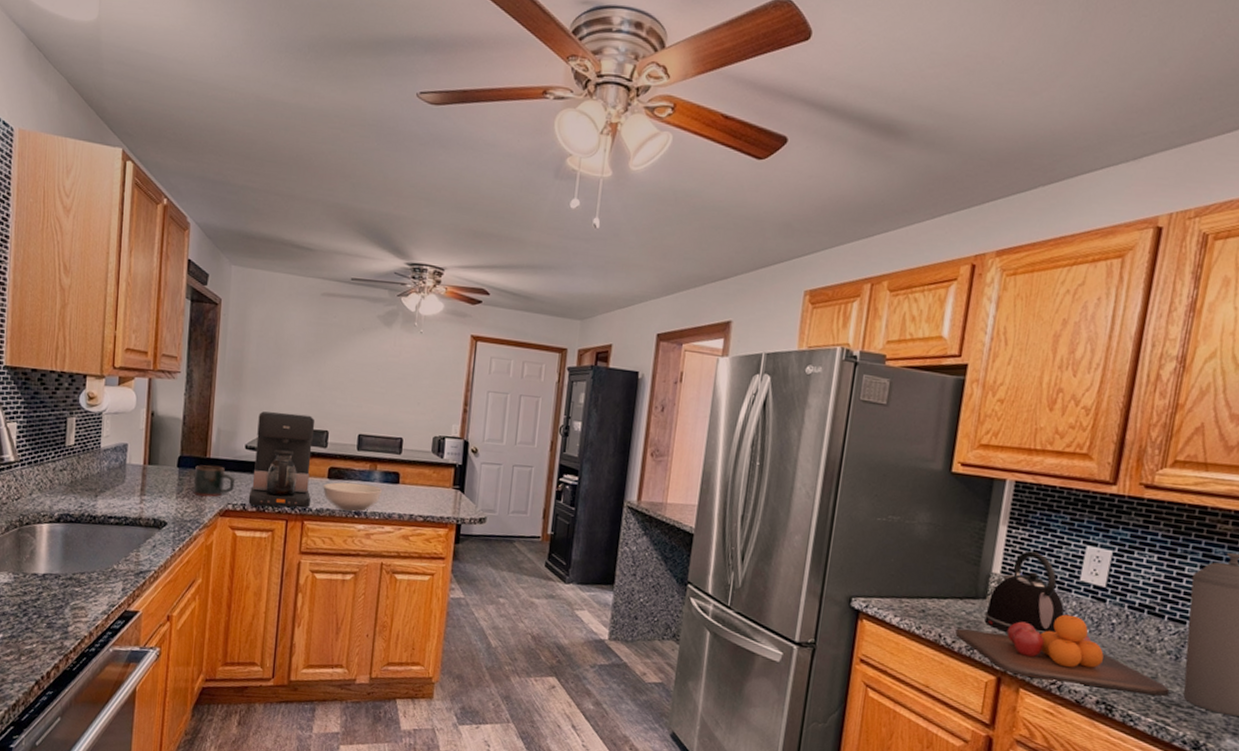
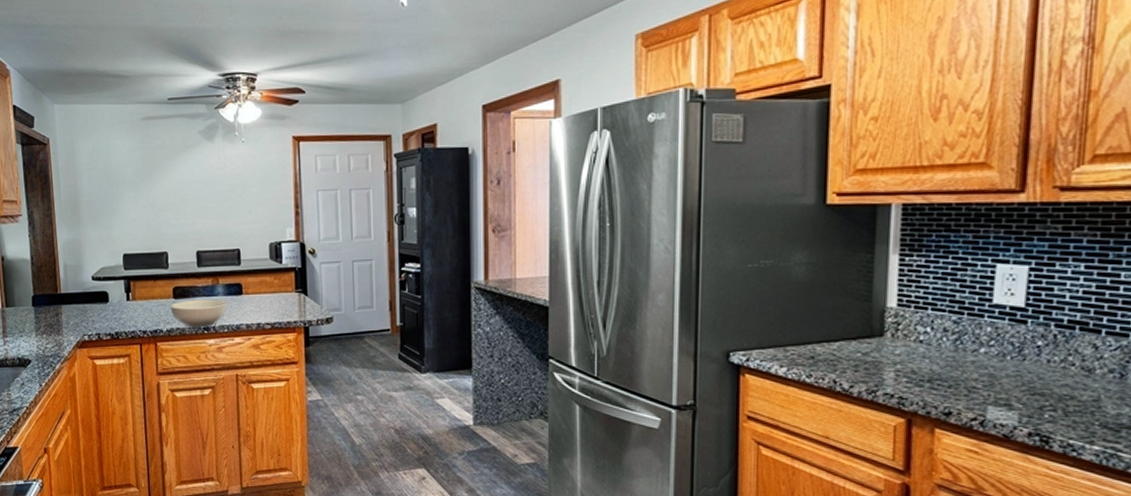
mug: present [193,465,234,497] -> none [48,300,87,331]
coffee maker: present [248,411,315,508] -> none [100,239,160,334]
chopping board: present [955,614,1170,696] -> none [852,342,1117,419]
kettle: present [984,551,1065,635] -> none [883,278,979,370]

